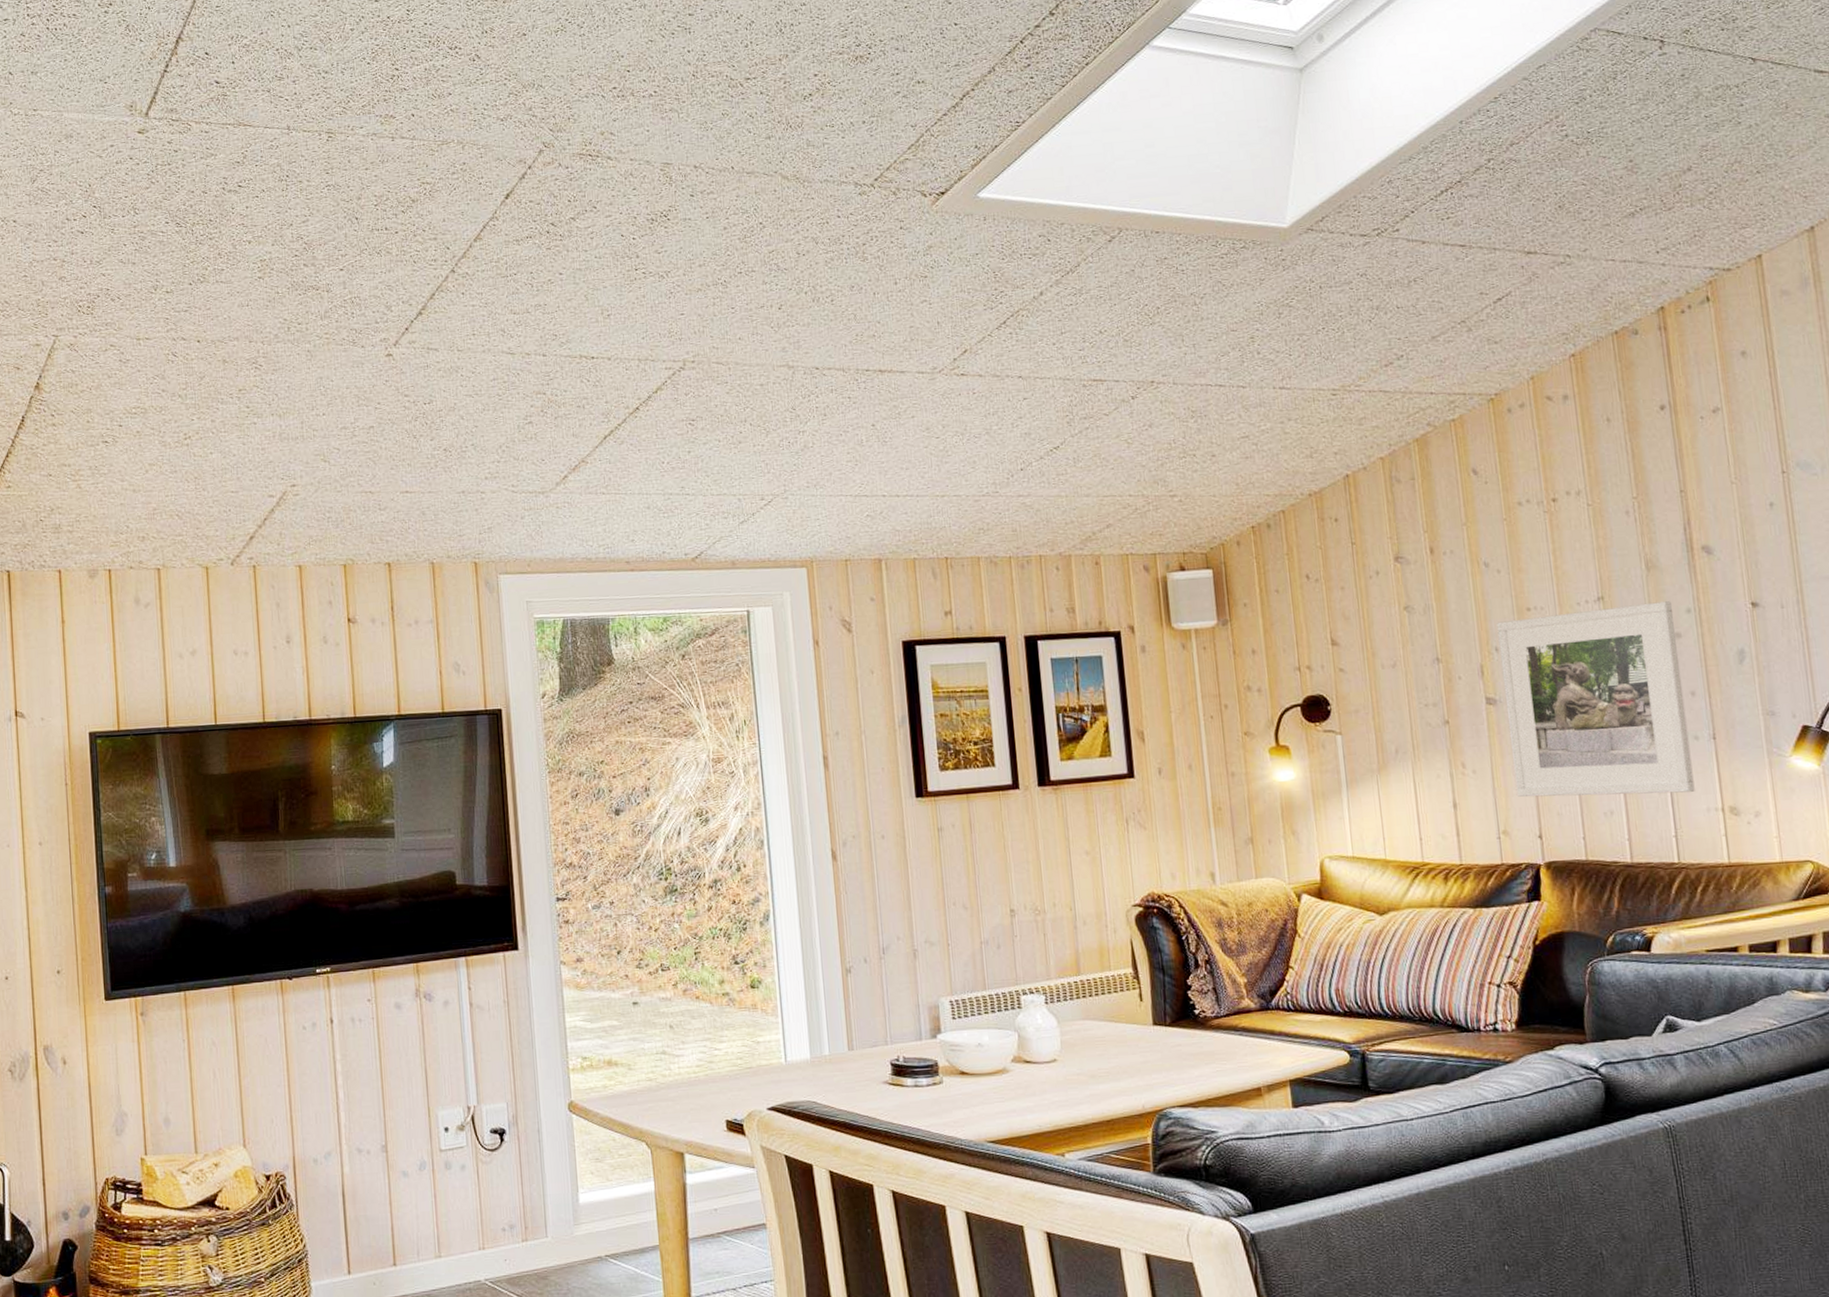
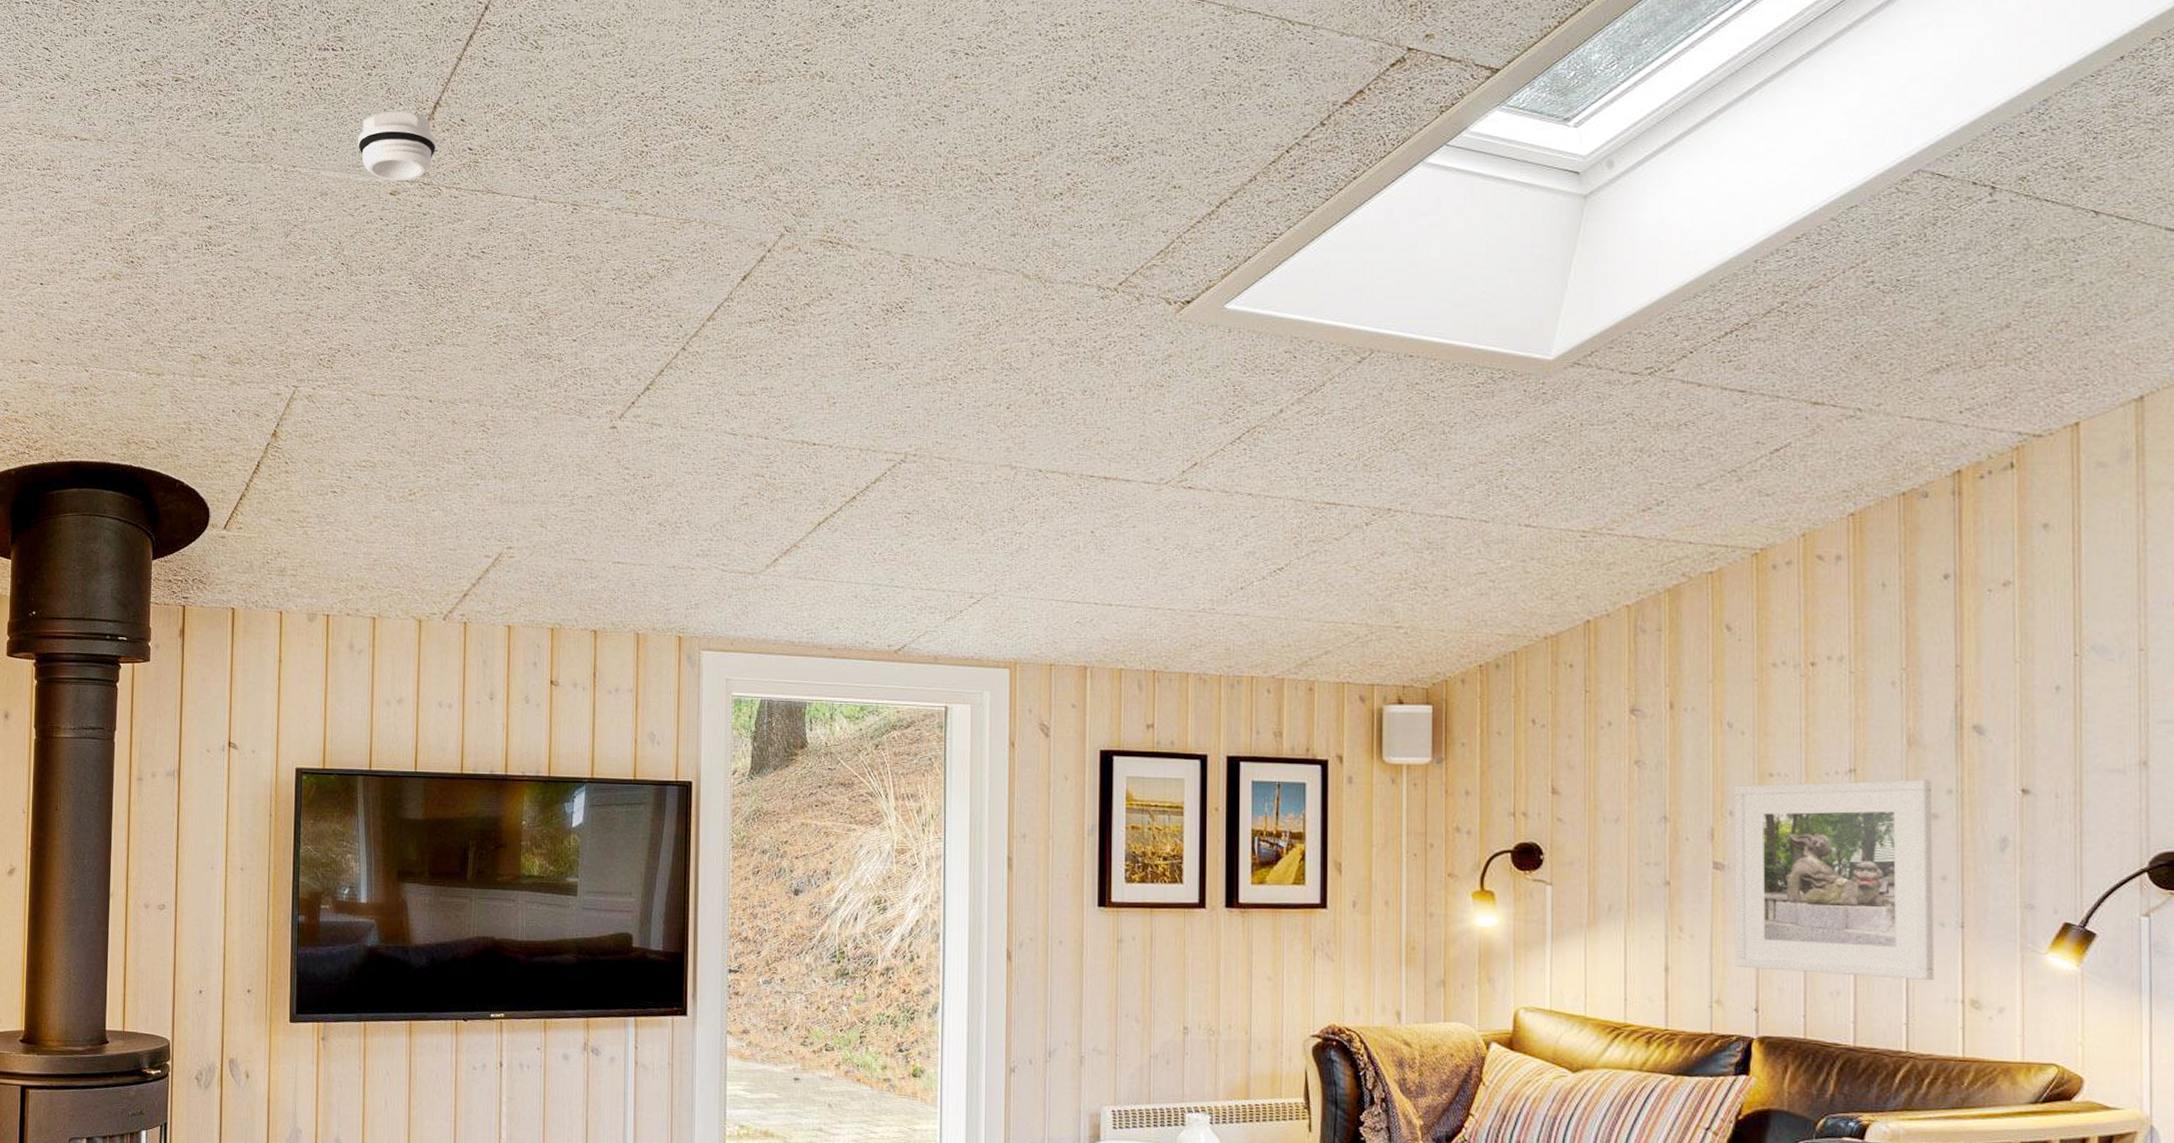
smoke detector: none [99,47,183,119] -> present [357,111,437,181]

